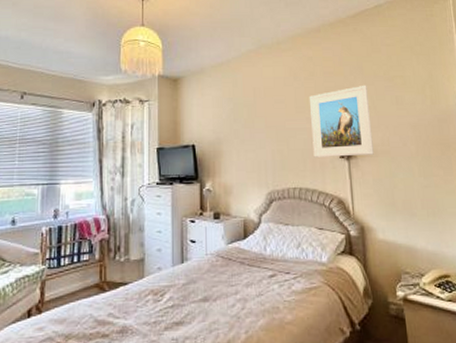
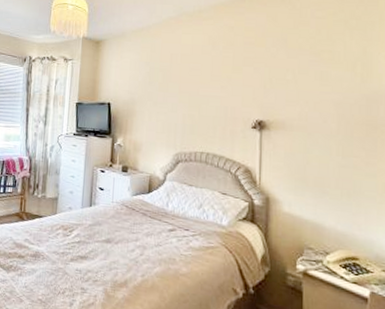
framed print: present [309,84,374,158] -> none [224,57,290,129]

